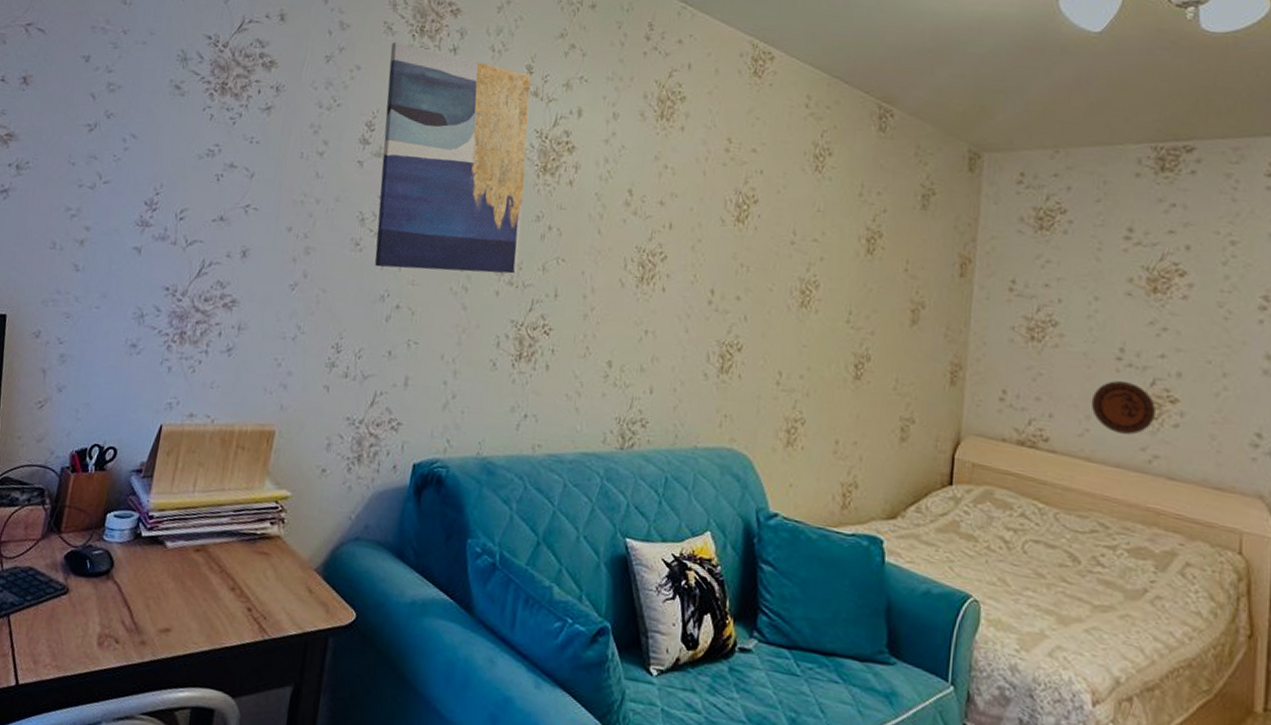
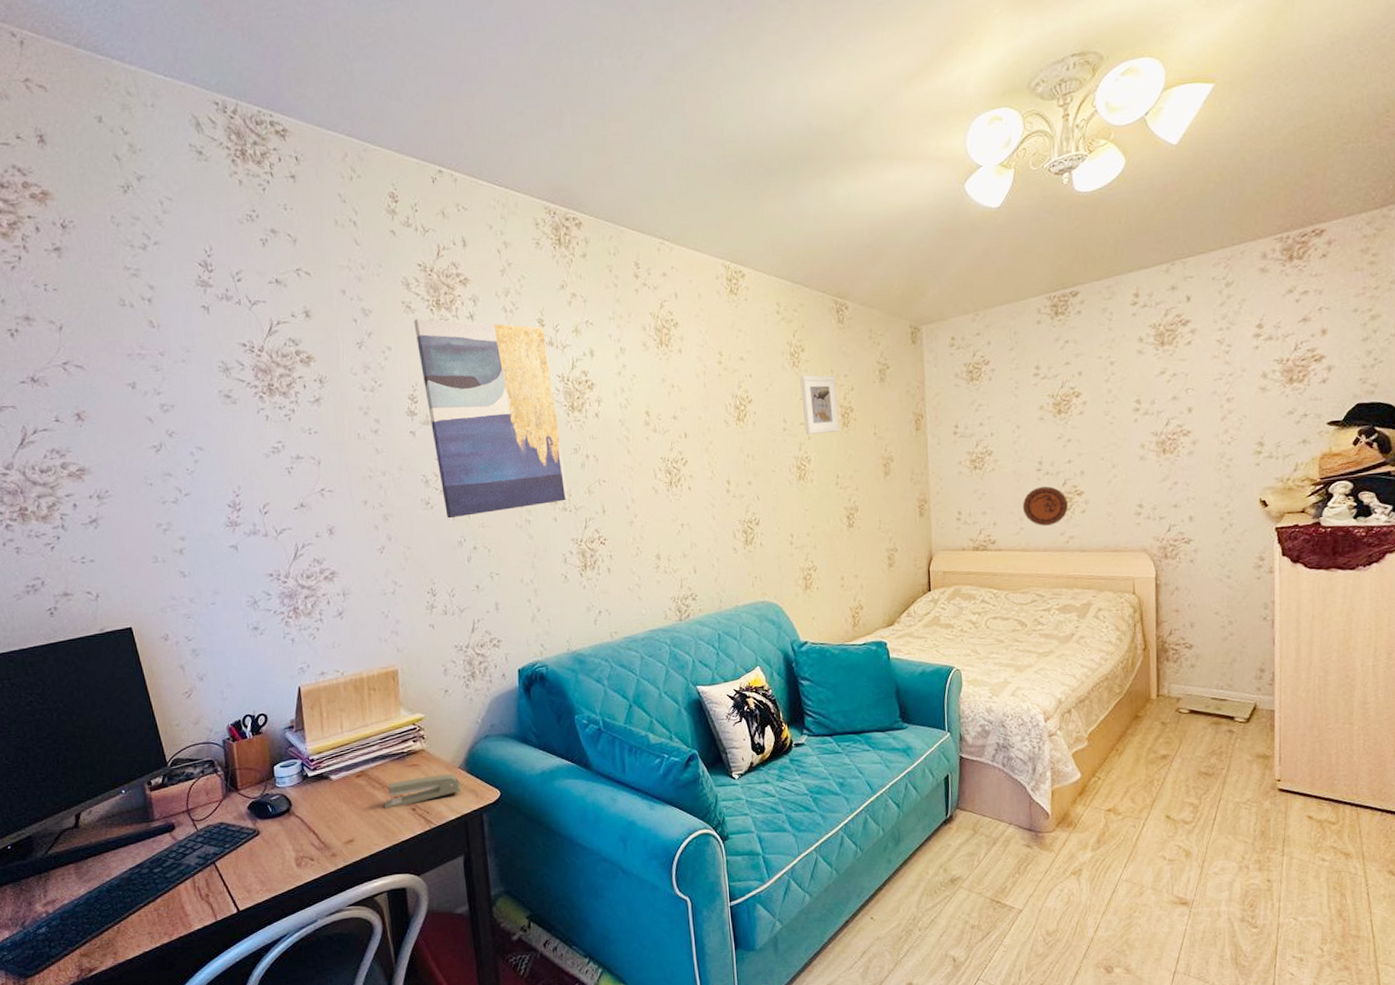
stapler: none [216,568,312,603] -> present [384,774,461,810]
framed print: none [817,184,865,258] -> present [800,375,840,434]

